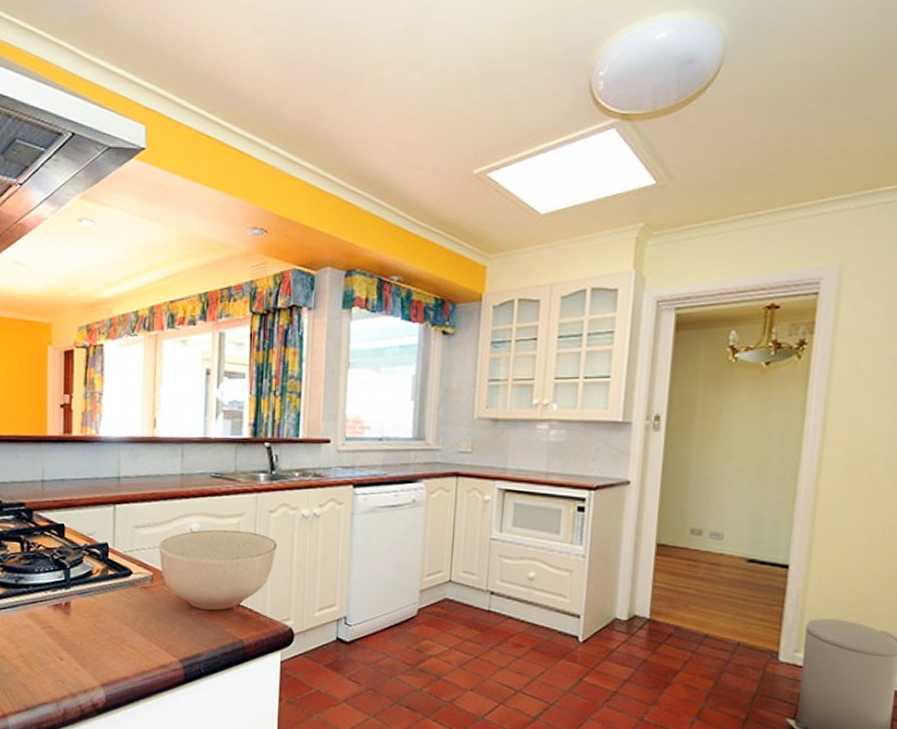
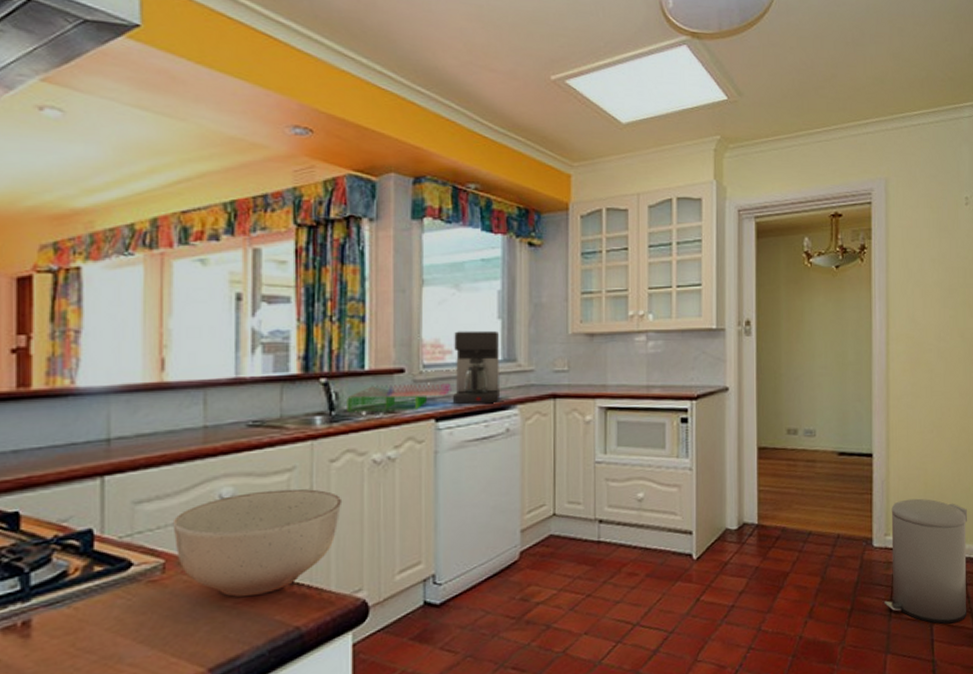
dish rack: none [284,452,368,476] -> present [347,383,452,413]
coffee maker: none [368,409,411,477] -> present [452,330,499,405]

